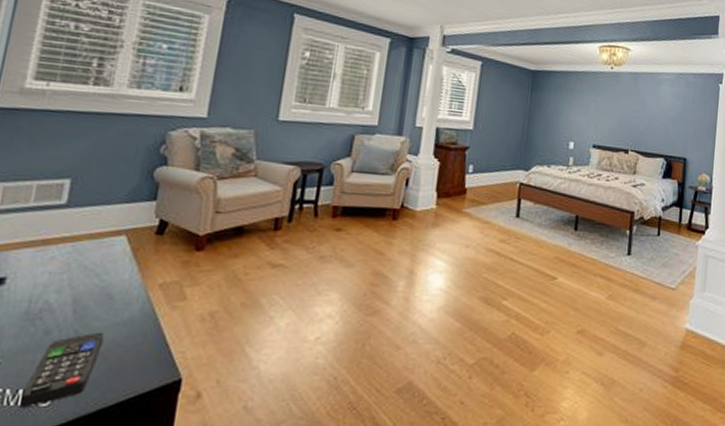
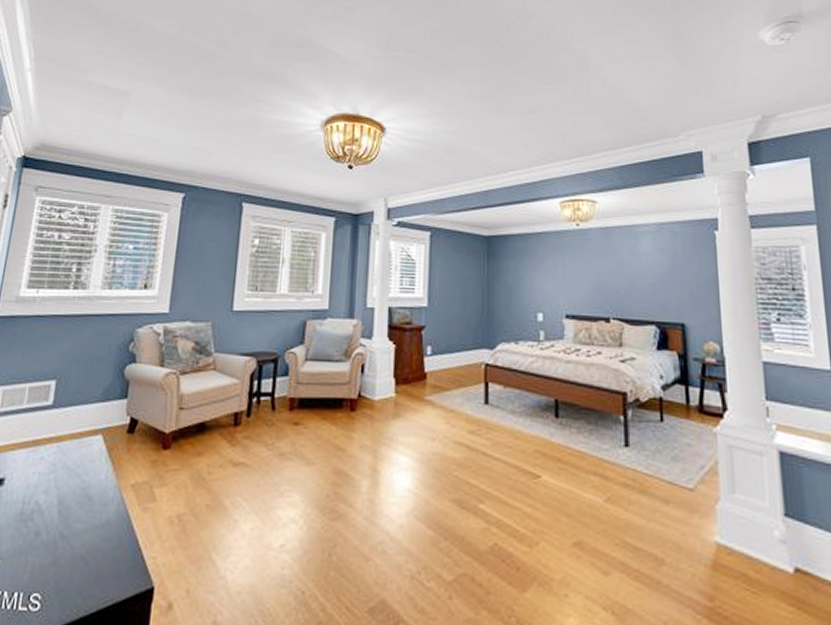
remote control: present [20,332,105,408] -> none [15,534,85,612]

